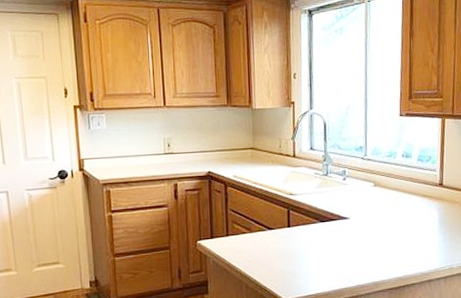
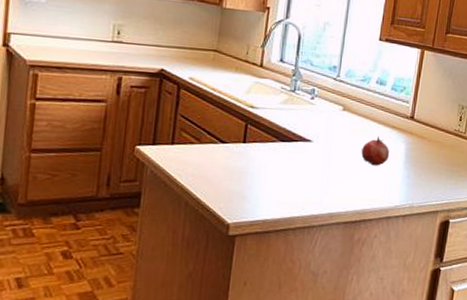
fruit: none [397,206,424,234] -> present [361,136,390,166]

